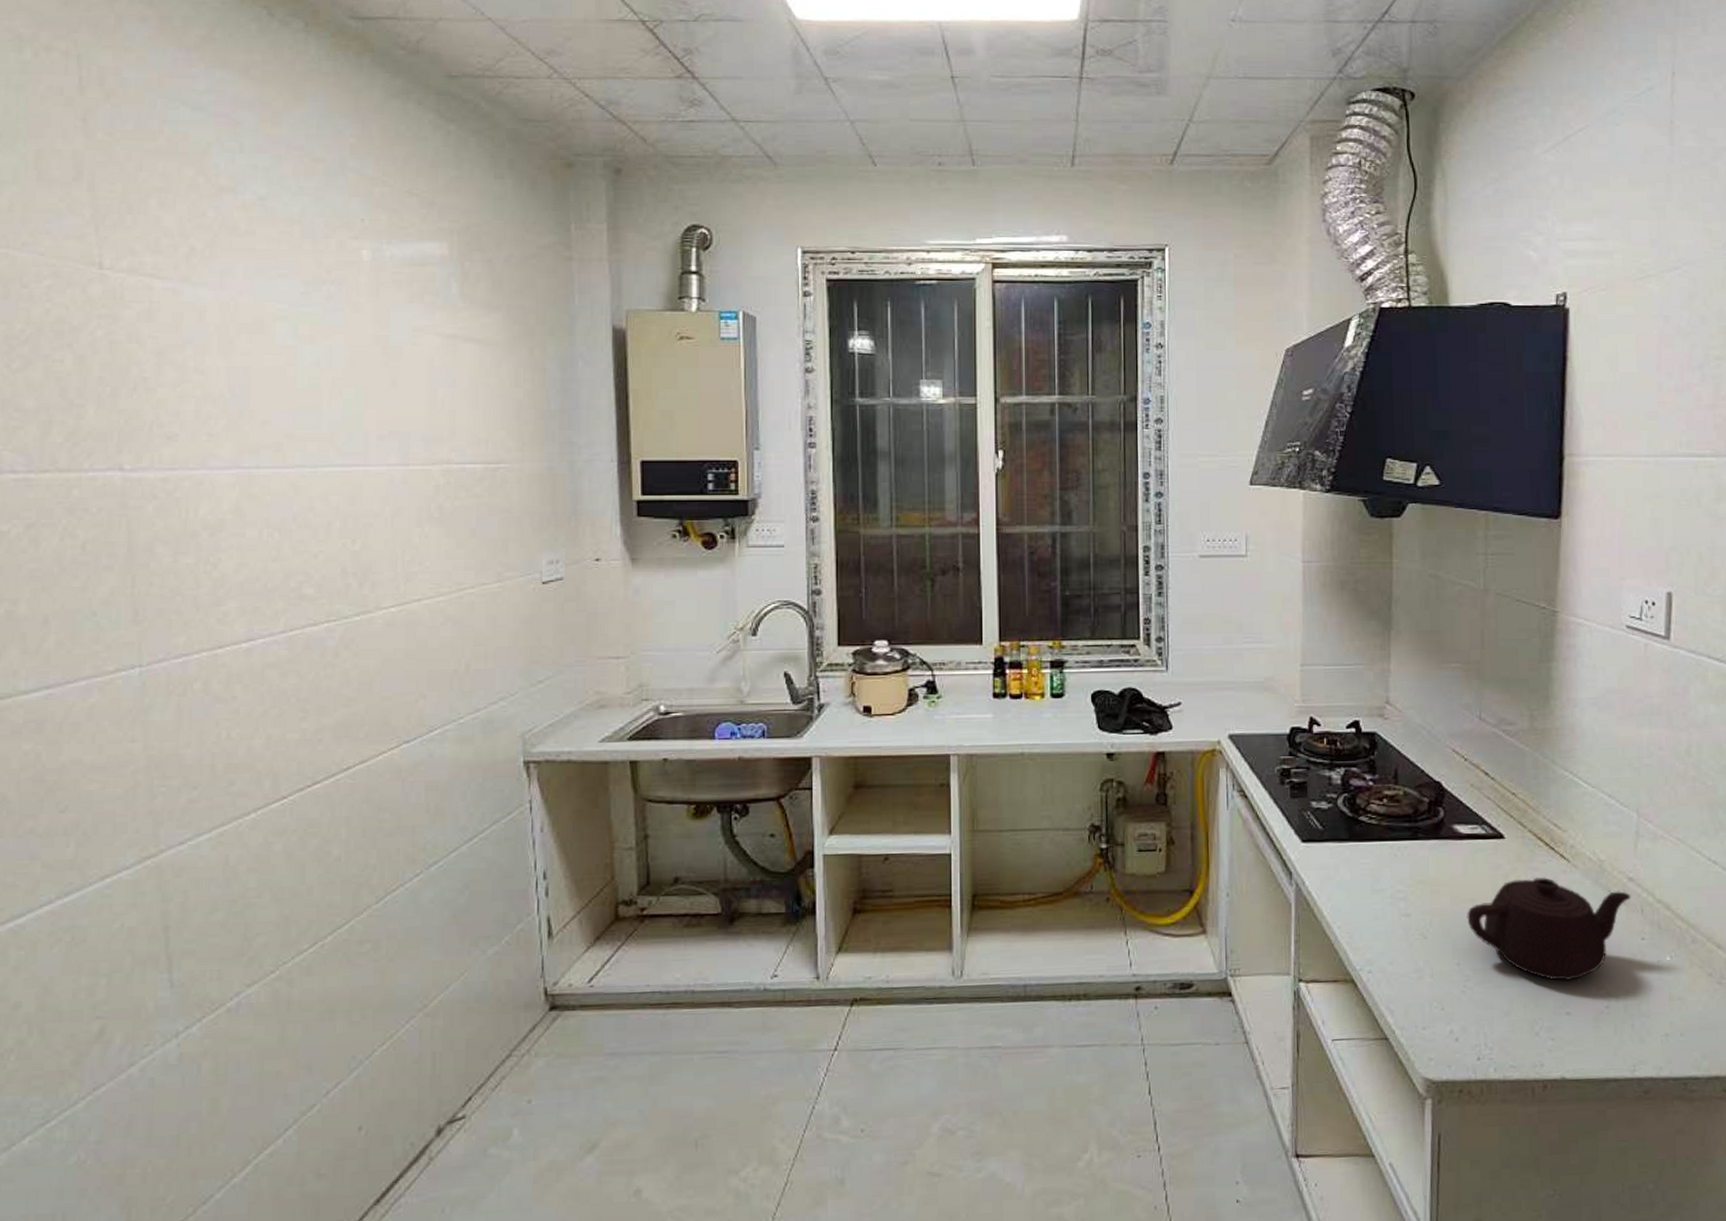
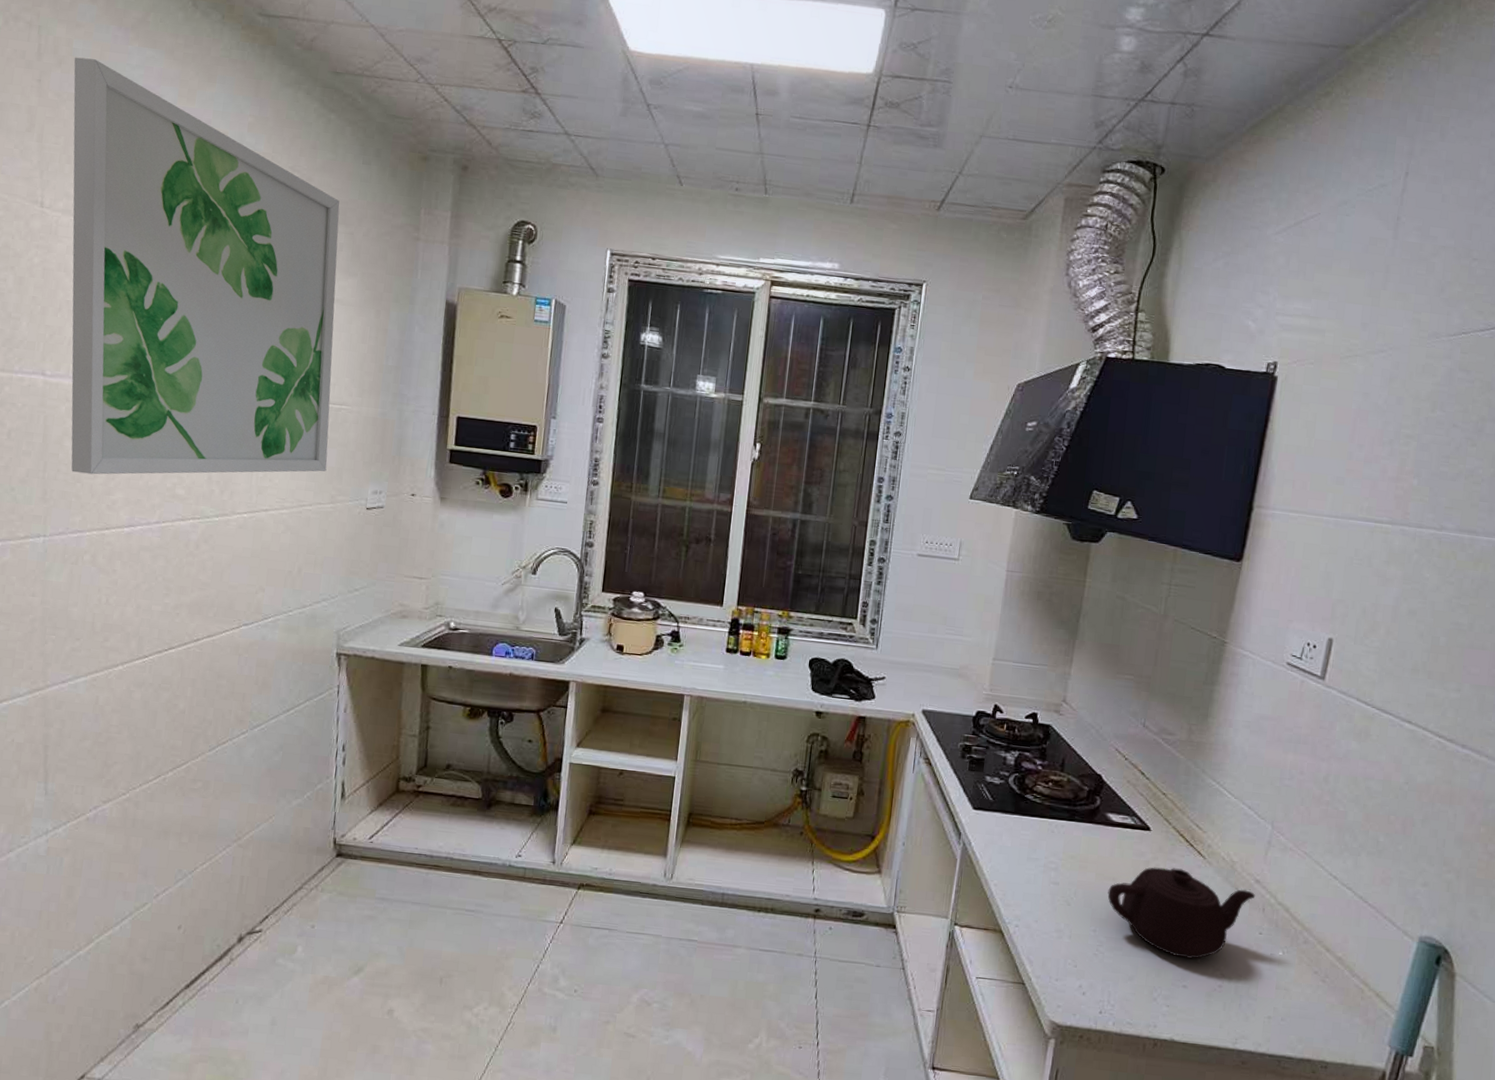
wall art: none [125,87,488,584] -> present [71,57,340,475]

